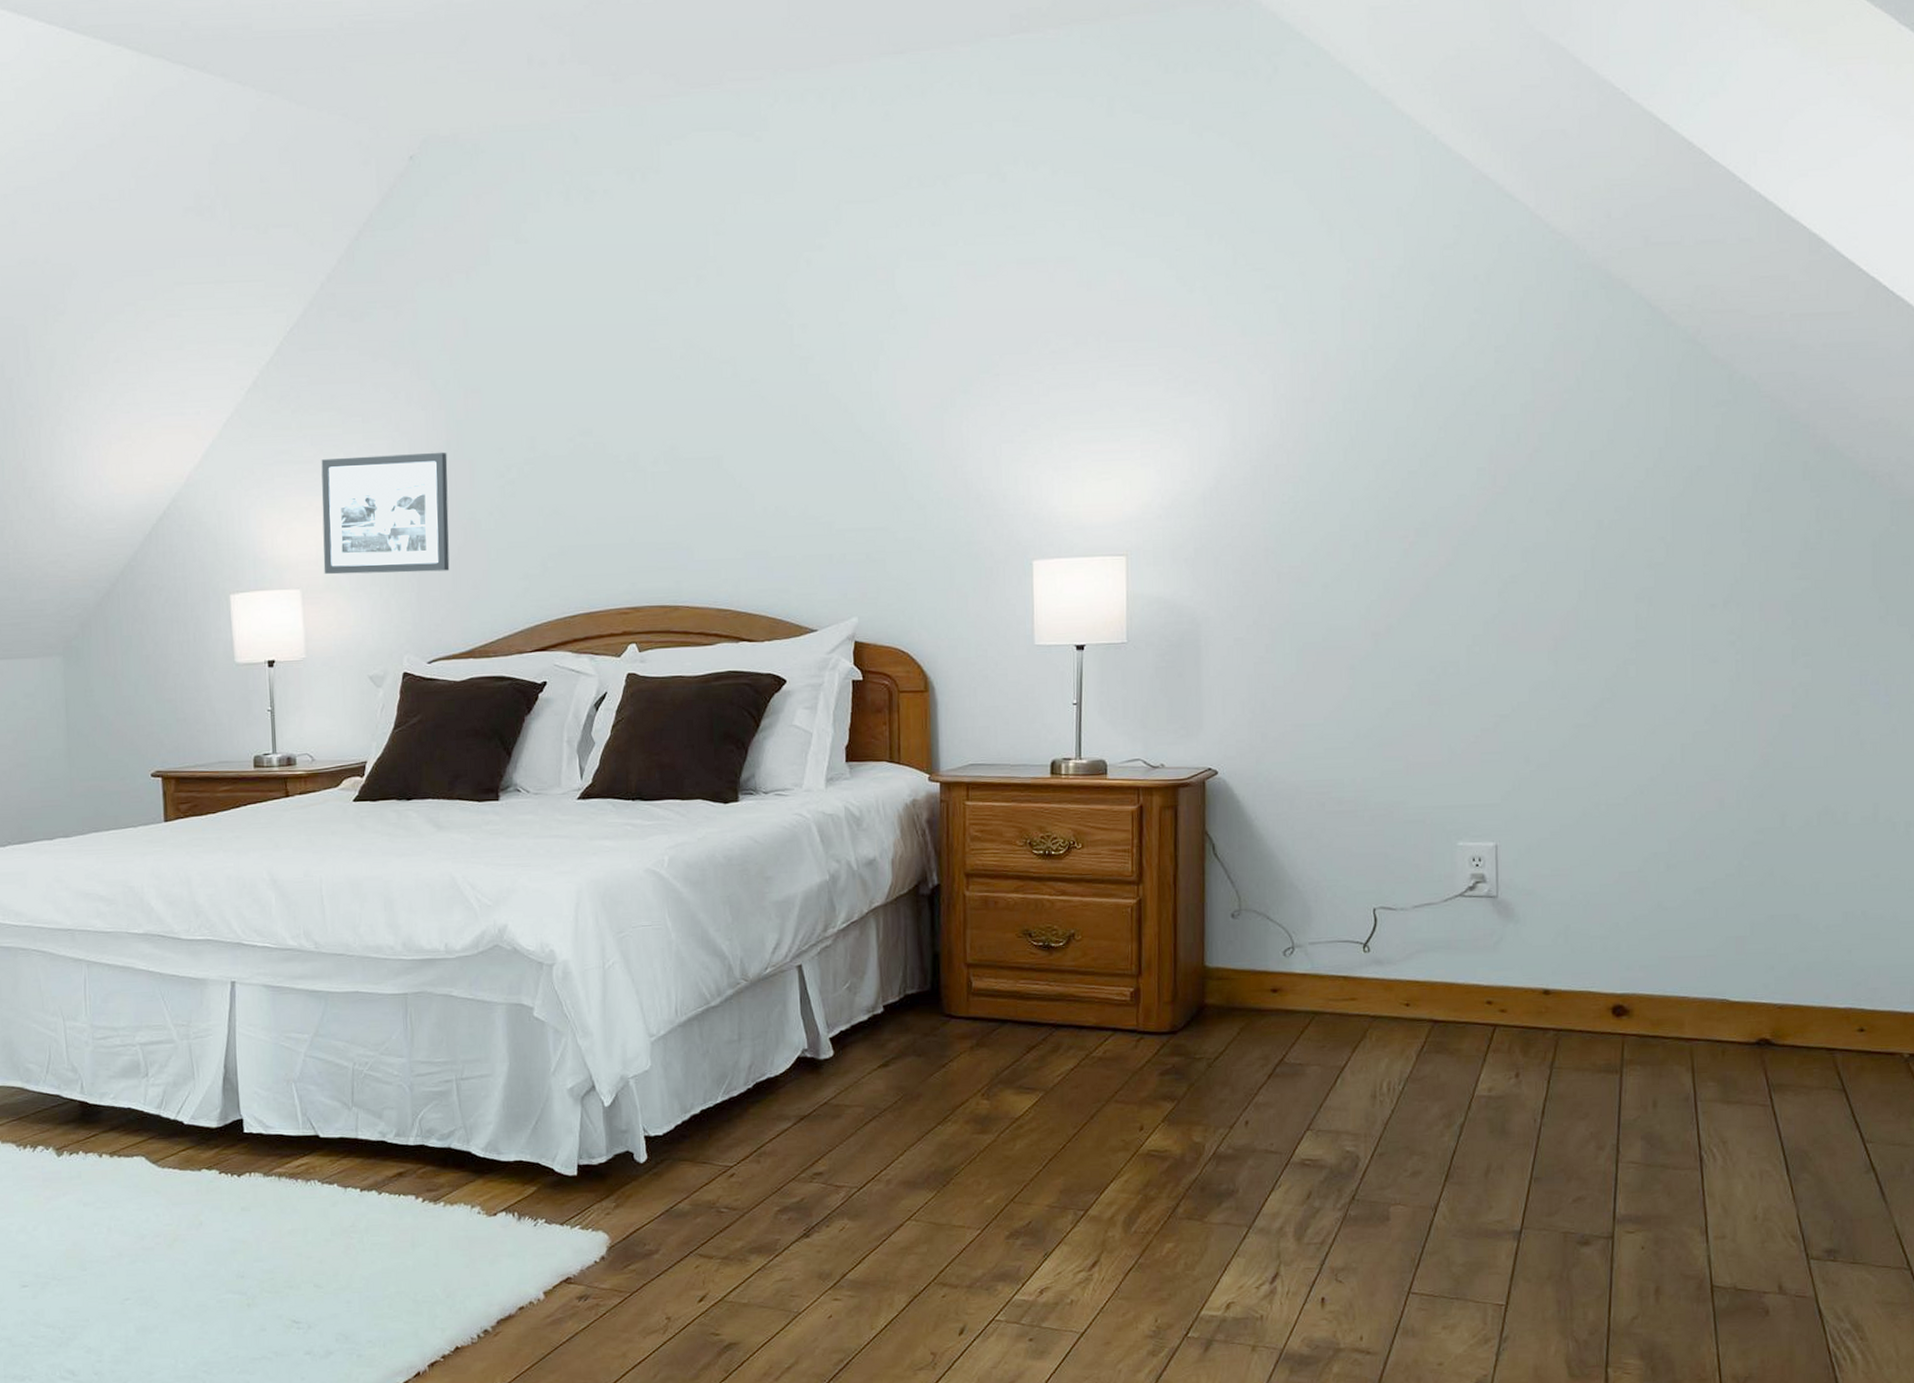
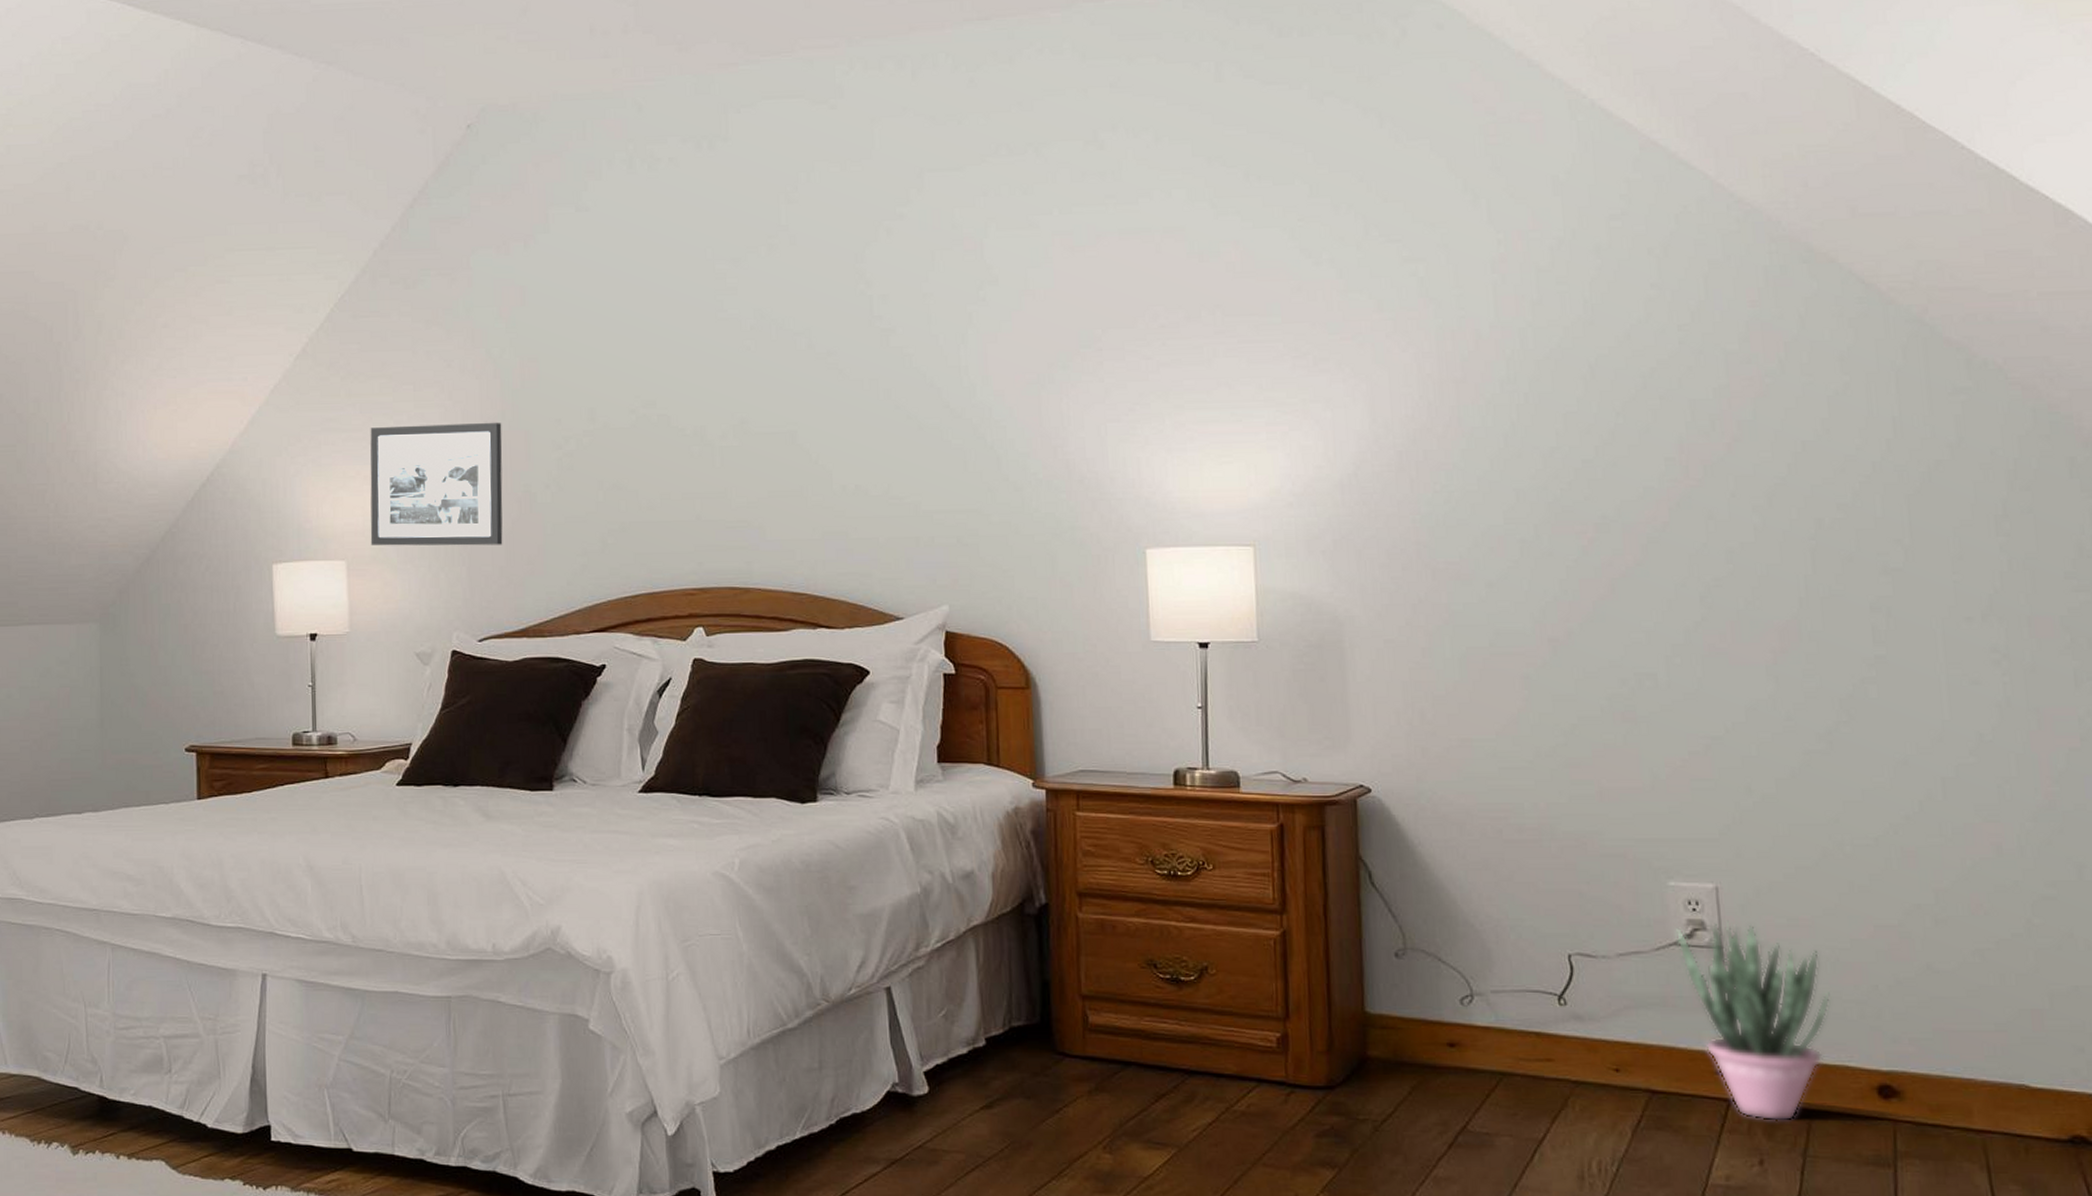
potted plant: none [1461,874,1582,1041] -> present [1675,921,1832,1121]

